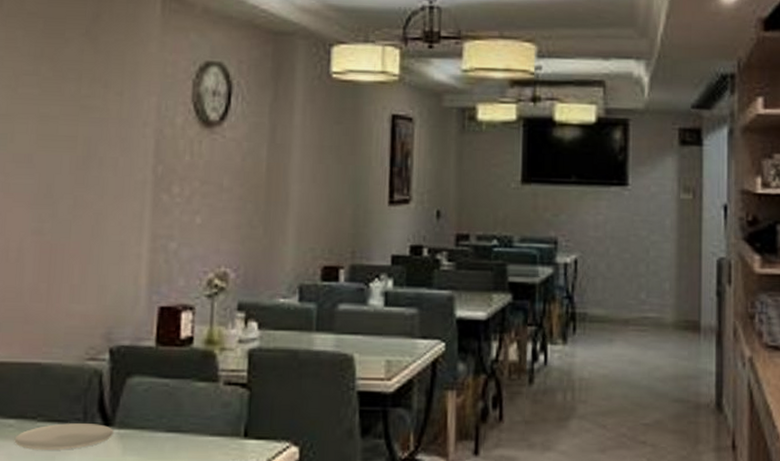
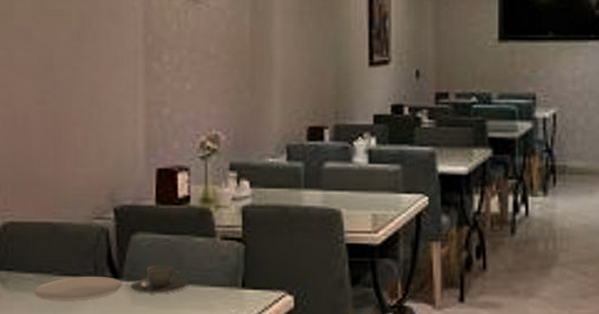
teacup: none [122,411,187,444] -> present [130,264,189,294]

